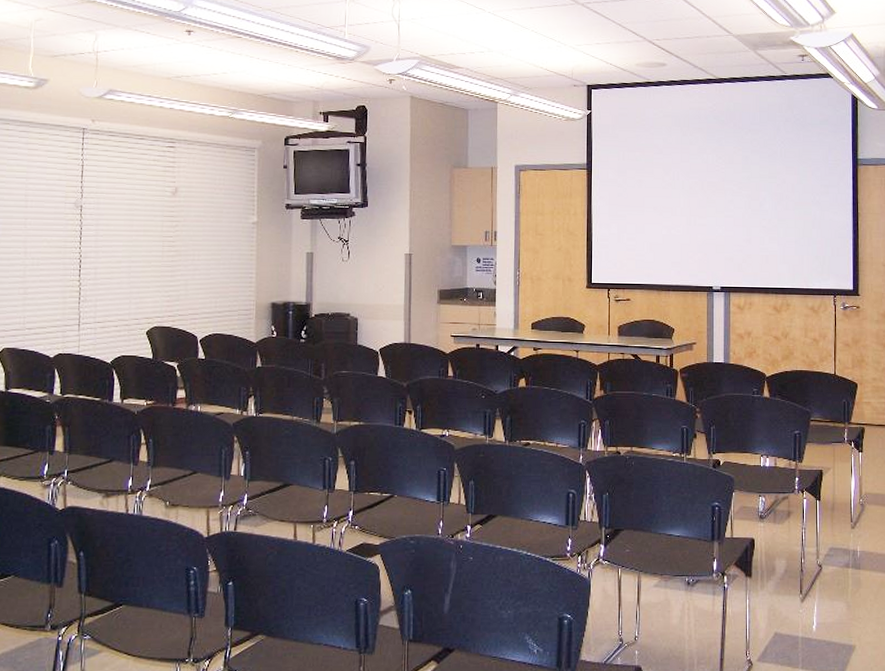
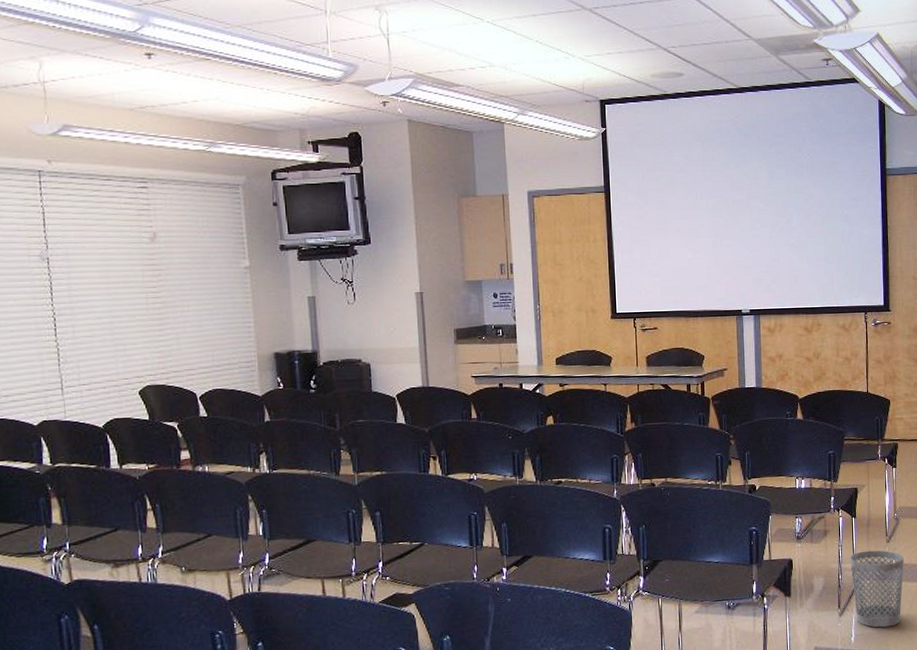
wastebasket: none [813,536,869,618] -> present [850,550,904,628]

